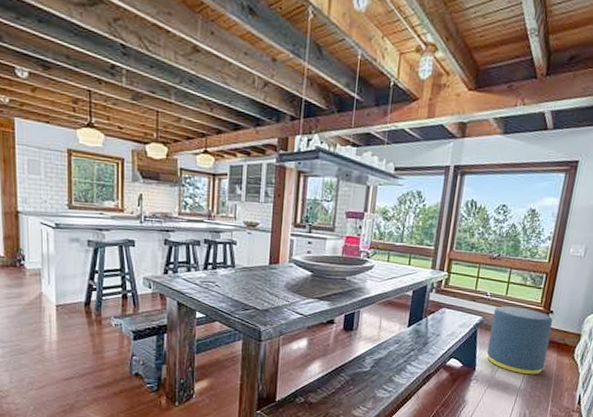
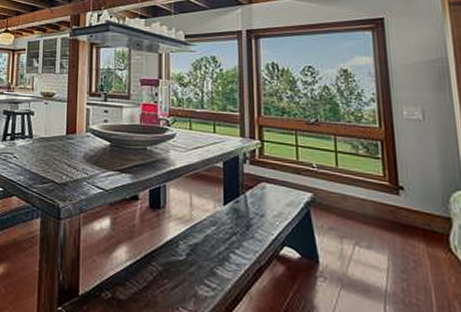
ottoman: present [486,306,553,375] -> none [326,180,413,274]

